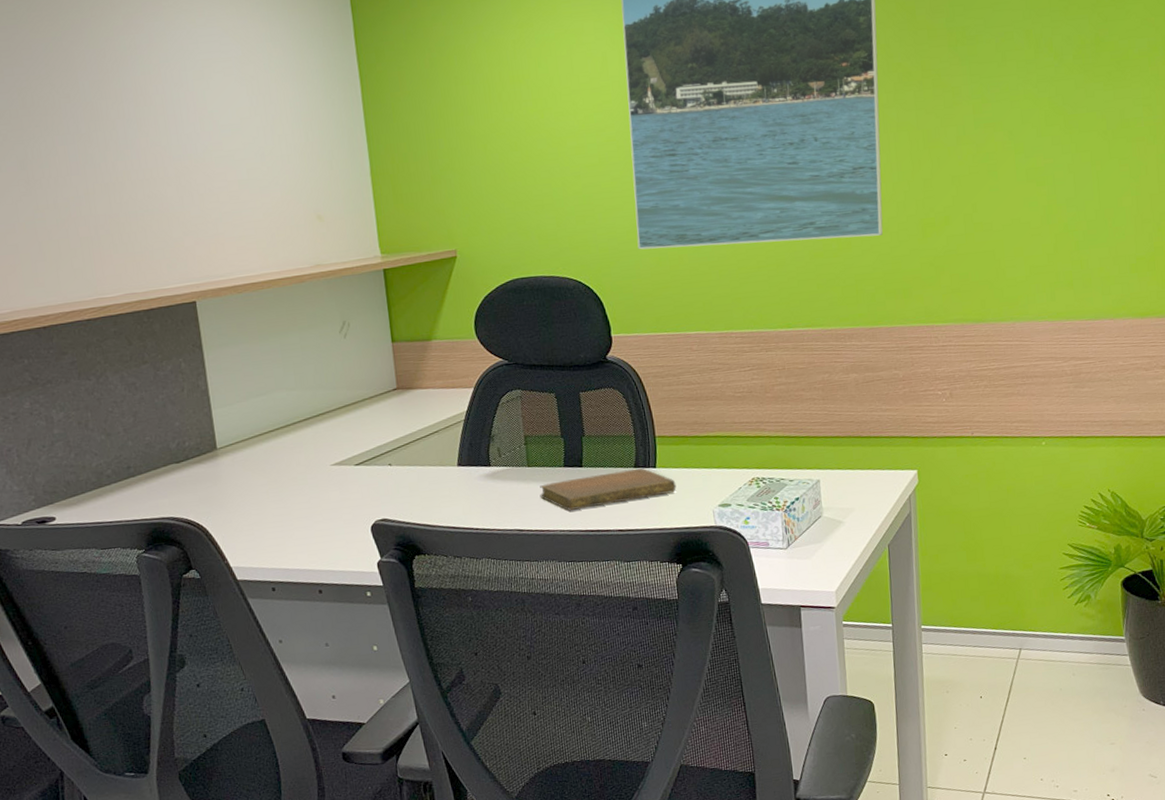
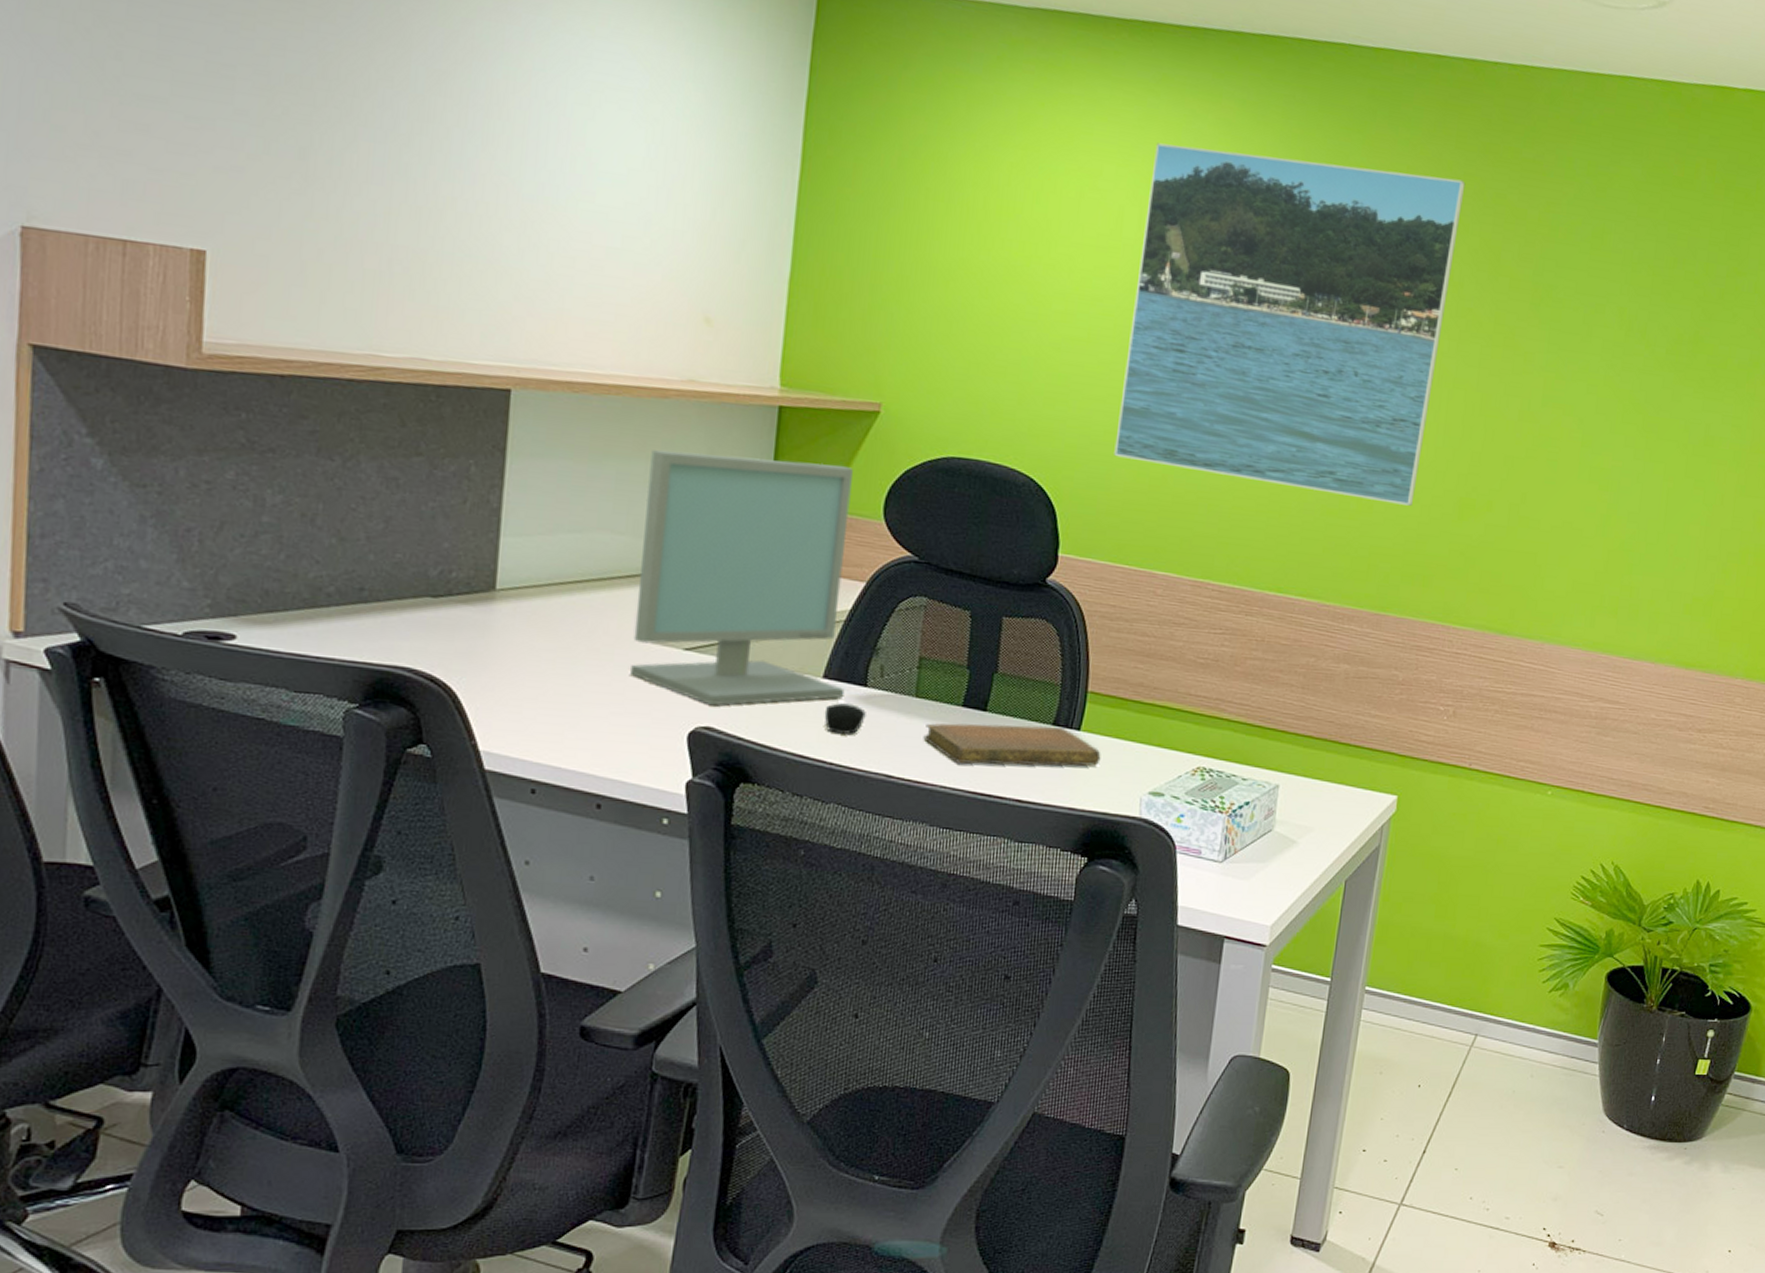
computer monitor: none [301,303,476,503] -> present [630,450,853,706]
computer mouse: none [464,480,495,506] -> present [824,702,866,734]

